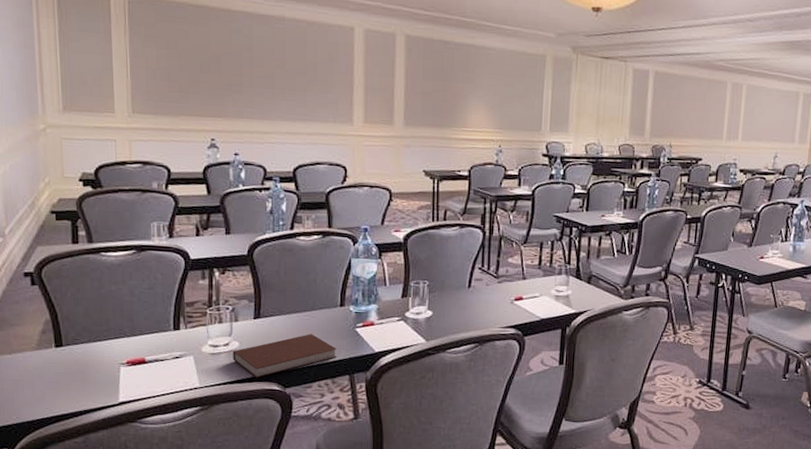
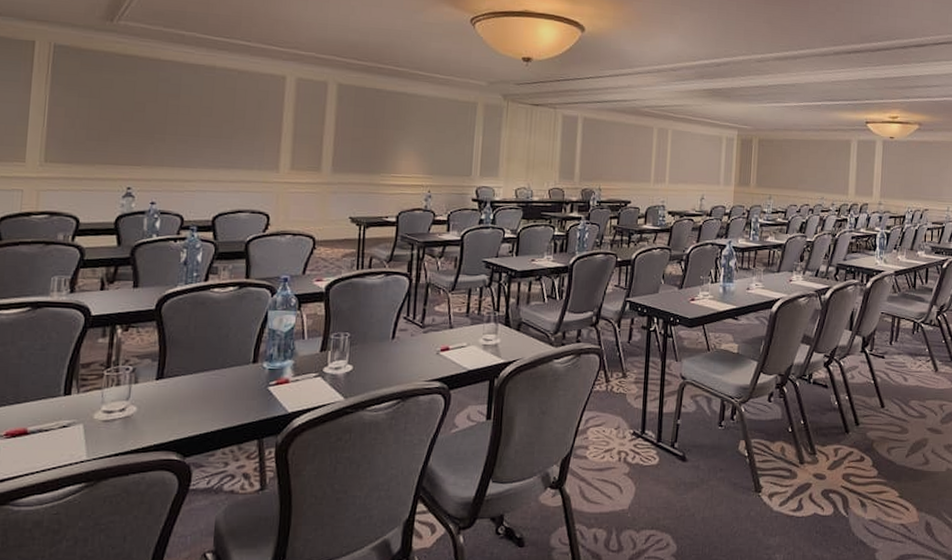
notebook: present [233,334,337,378] -> none [128,395,246,447]

